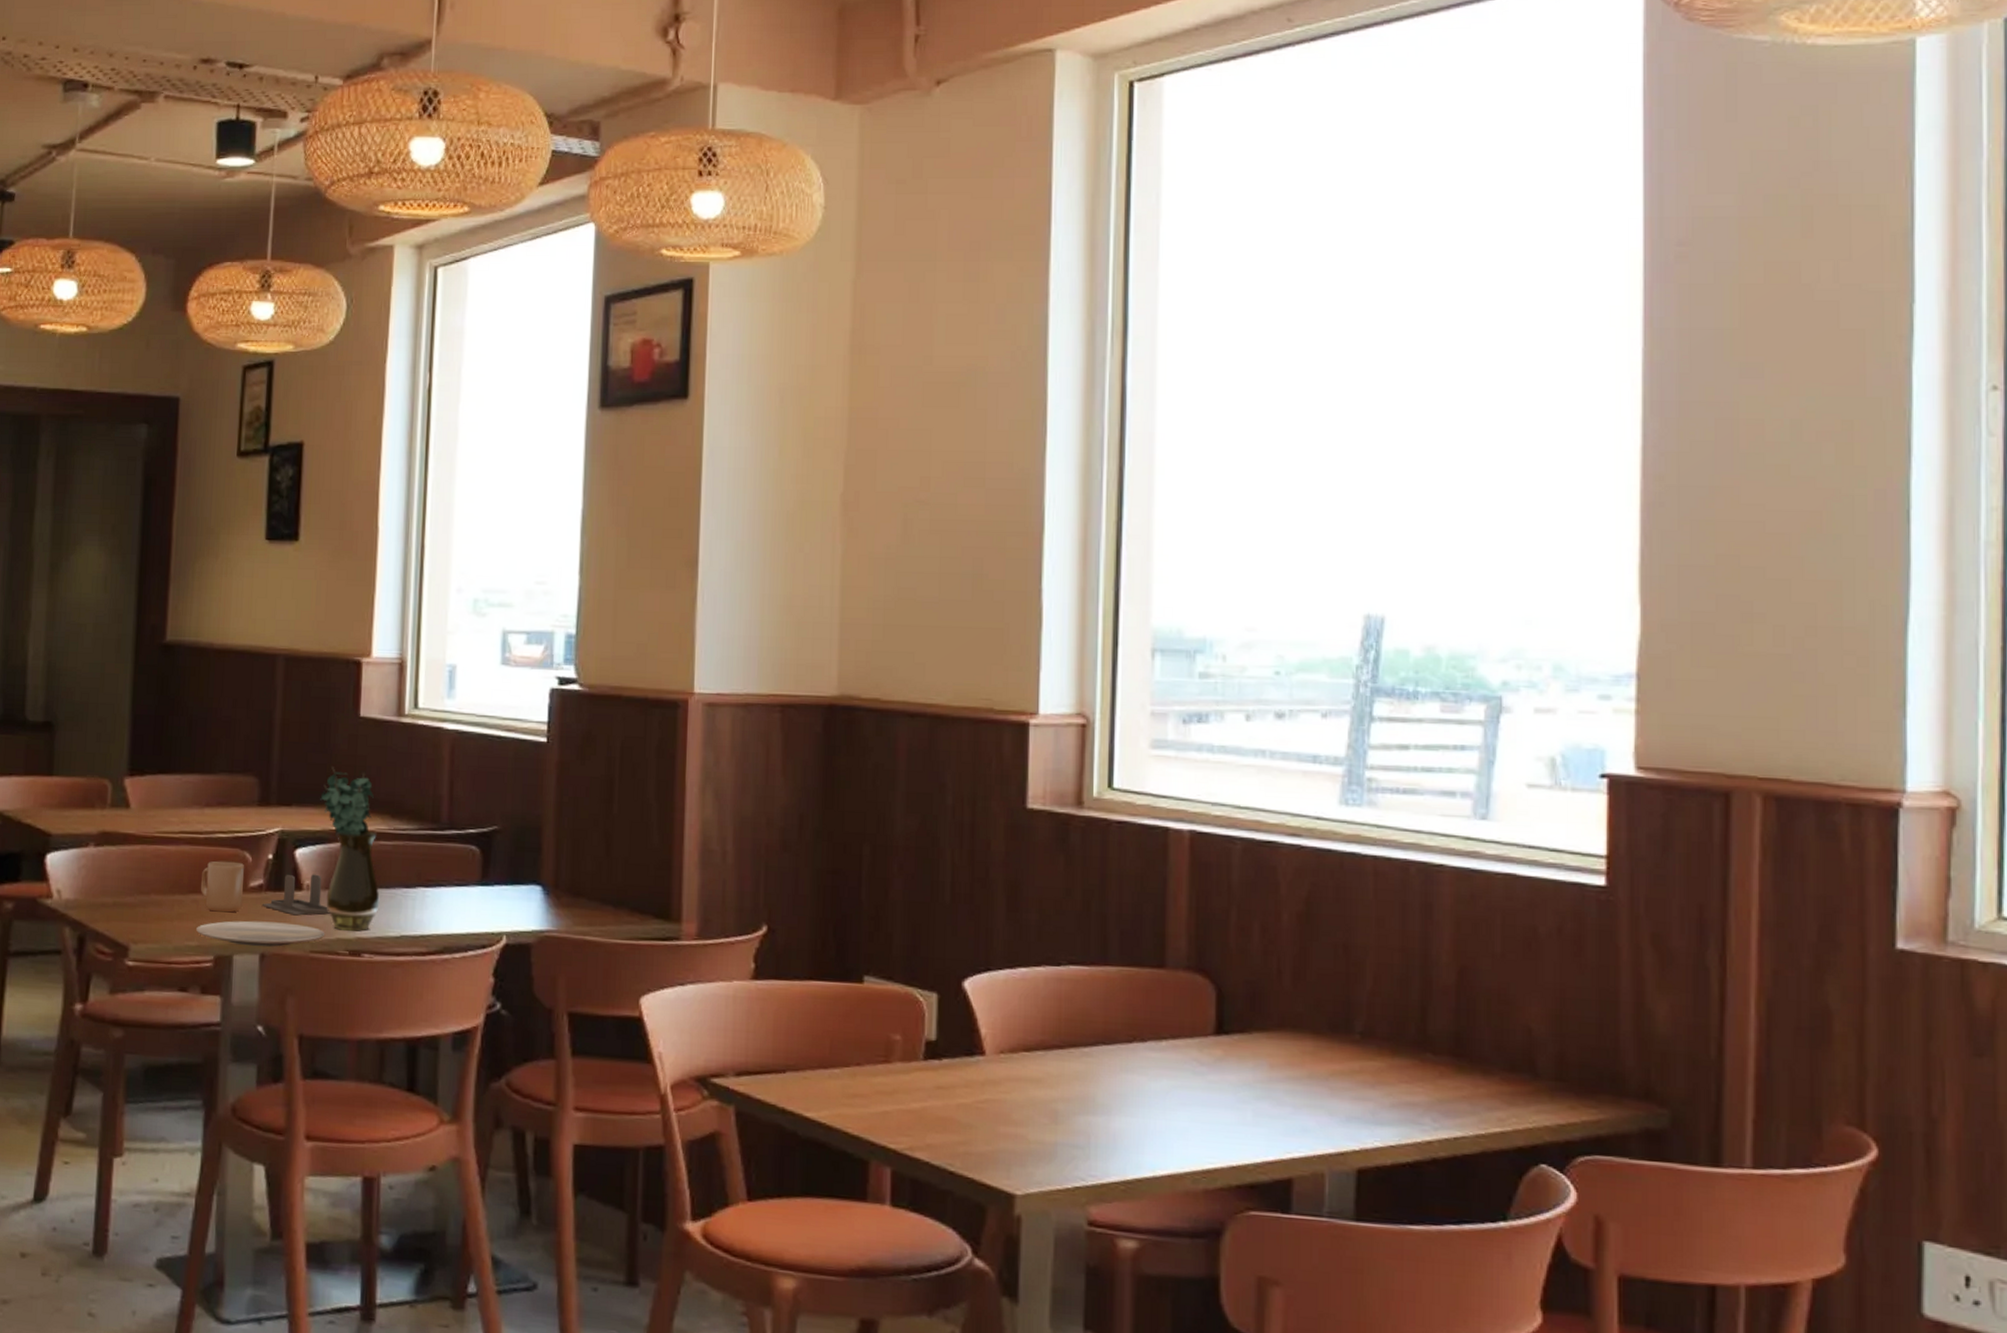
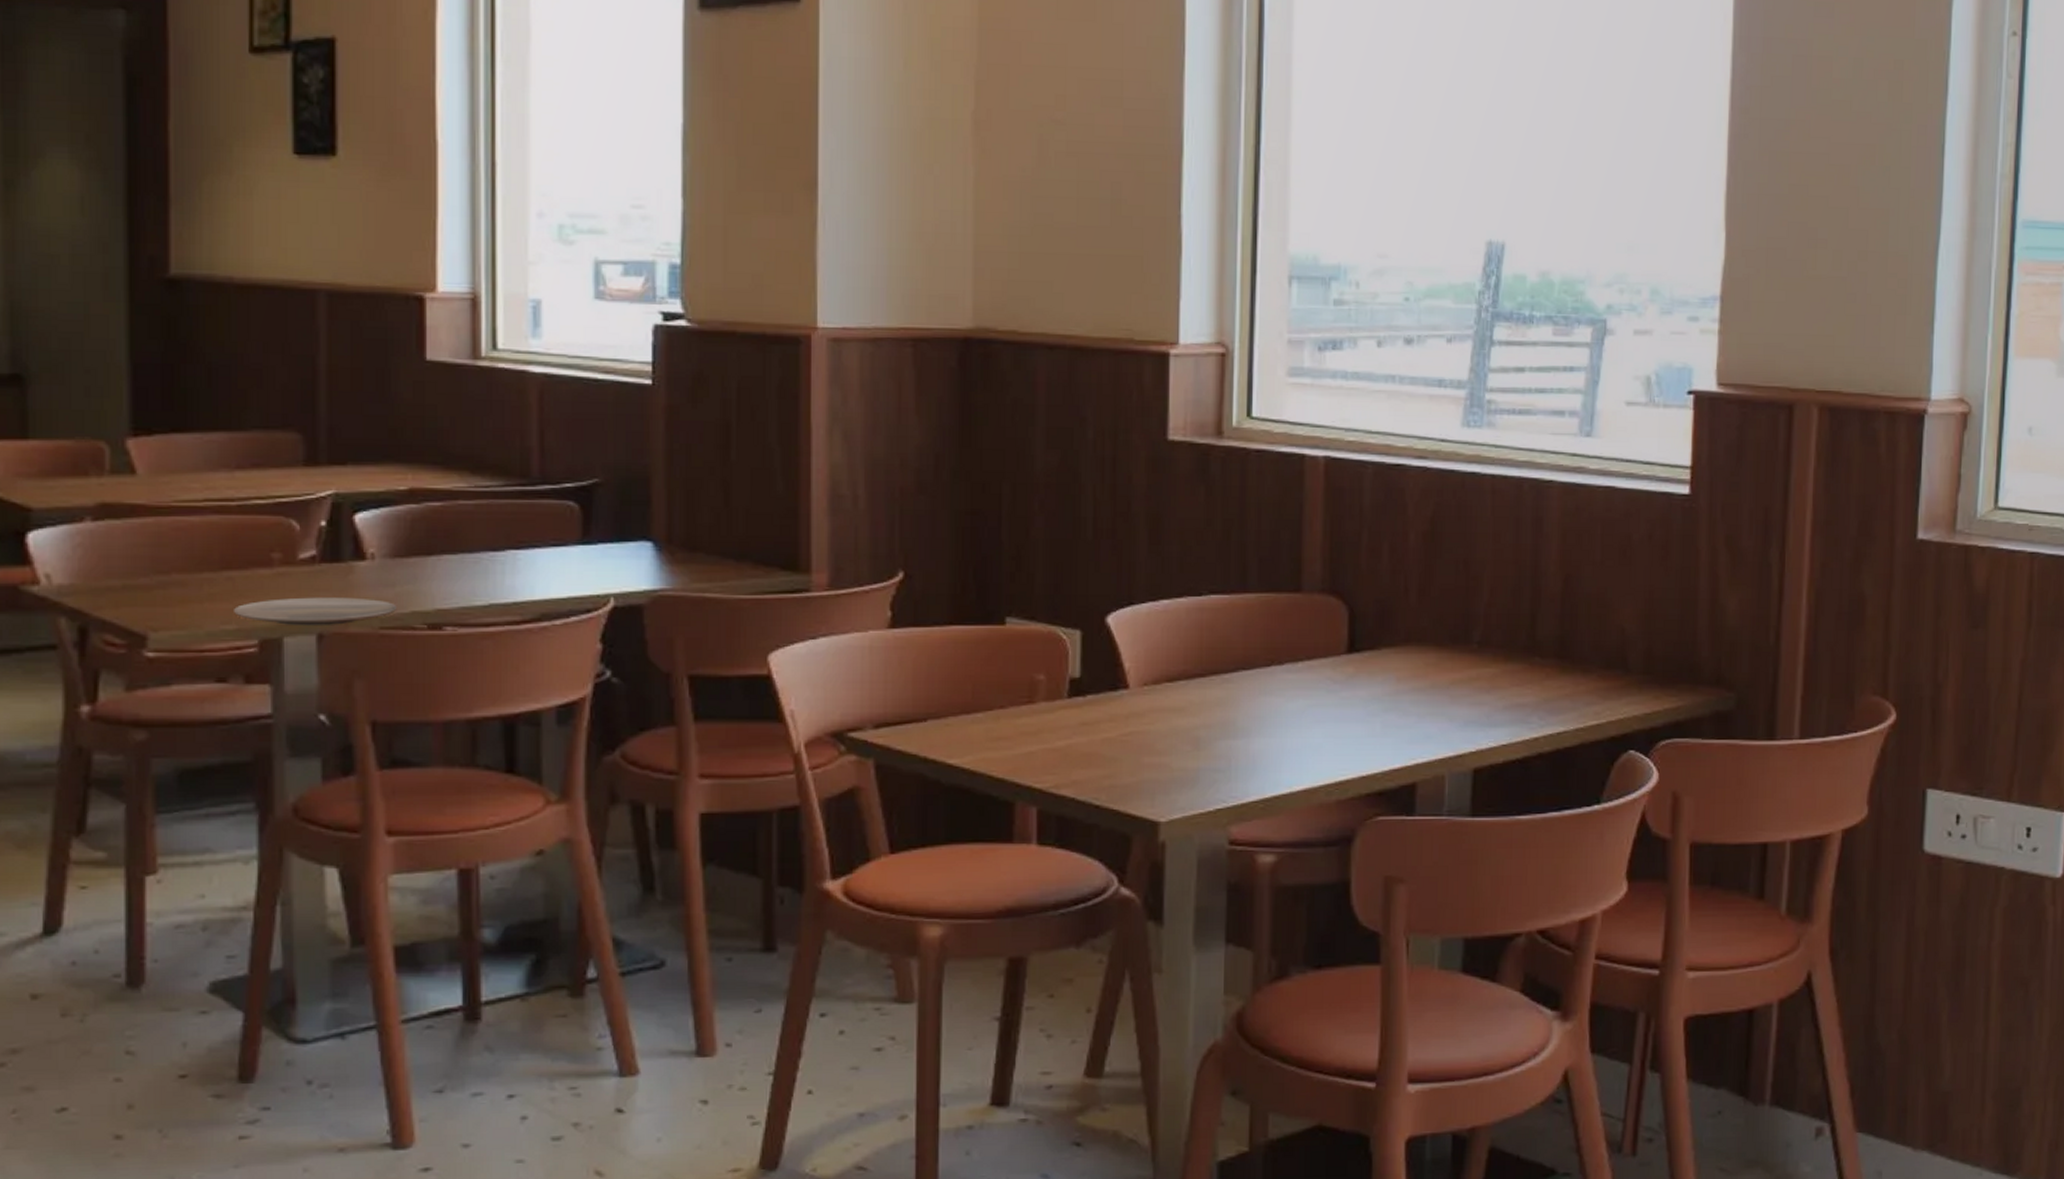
cup: present [200,861,245,913] -> none [235,531,292,590]
napkin holder: present [261,874,330,916] -> none [315,541,402,589]
vase: present [320,766,380,932] -> none [382,418,462,604]

